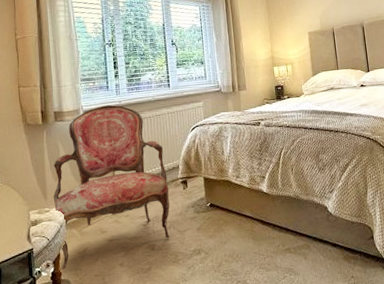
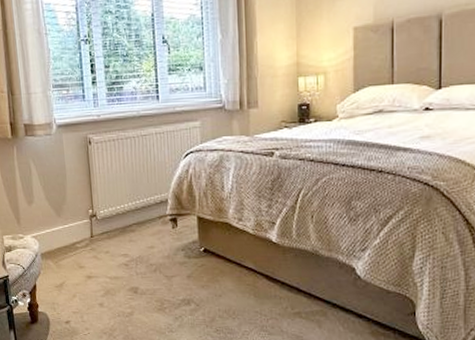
armchair: present [53,105,170,270] -> none [26,119,156,302]

